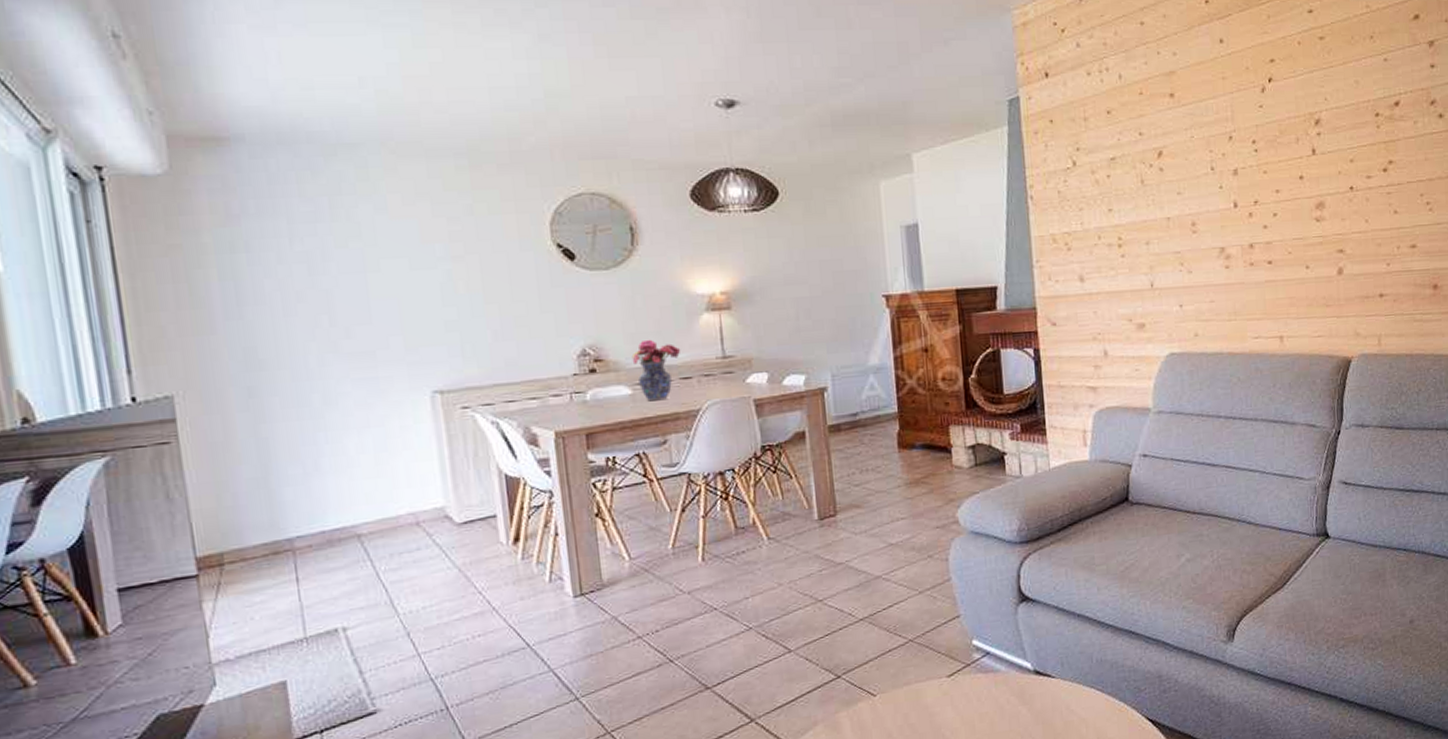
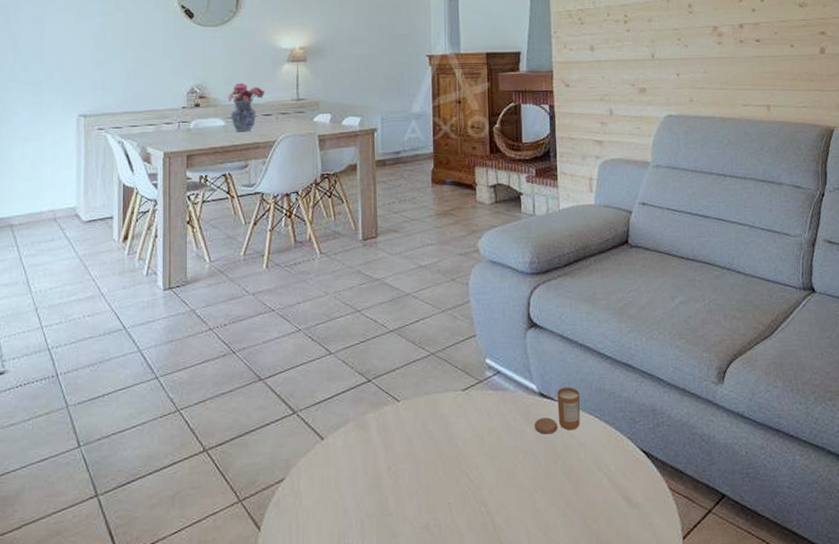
candle: none [1031,661,1081,714] -> present [535,387,581,435]

